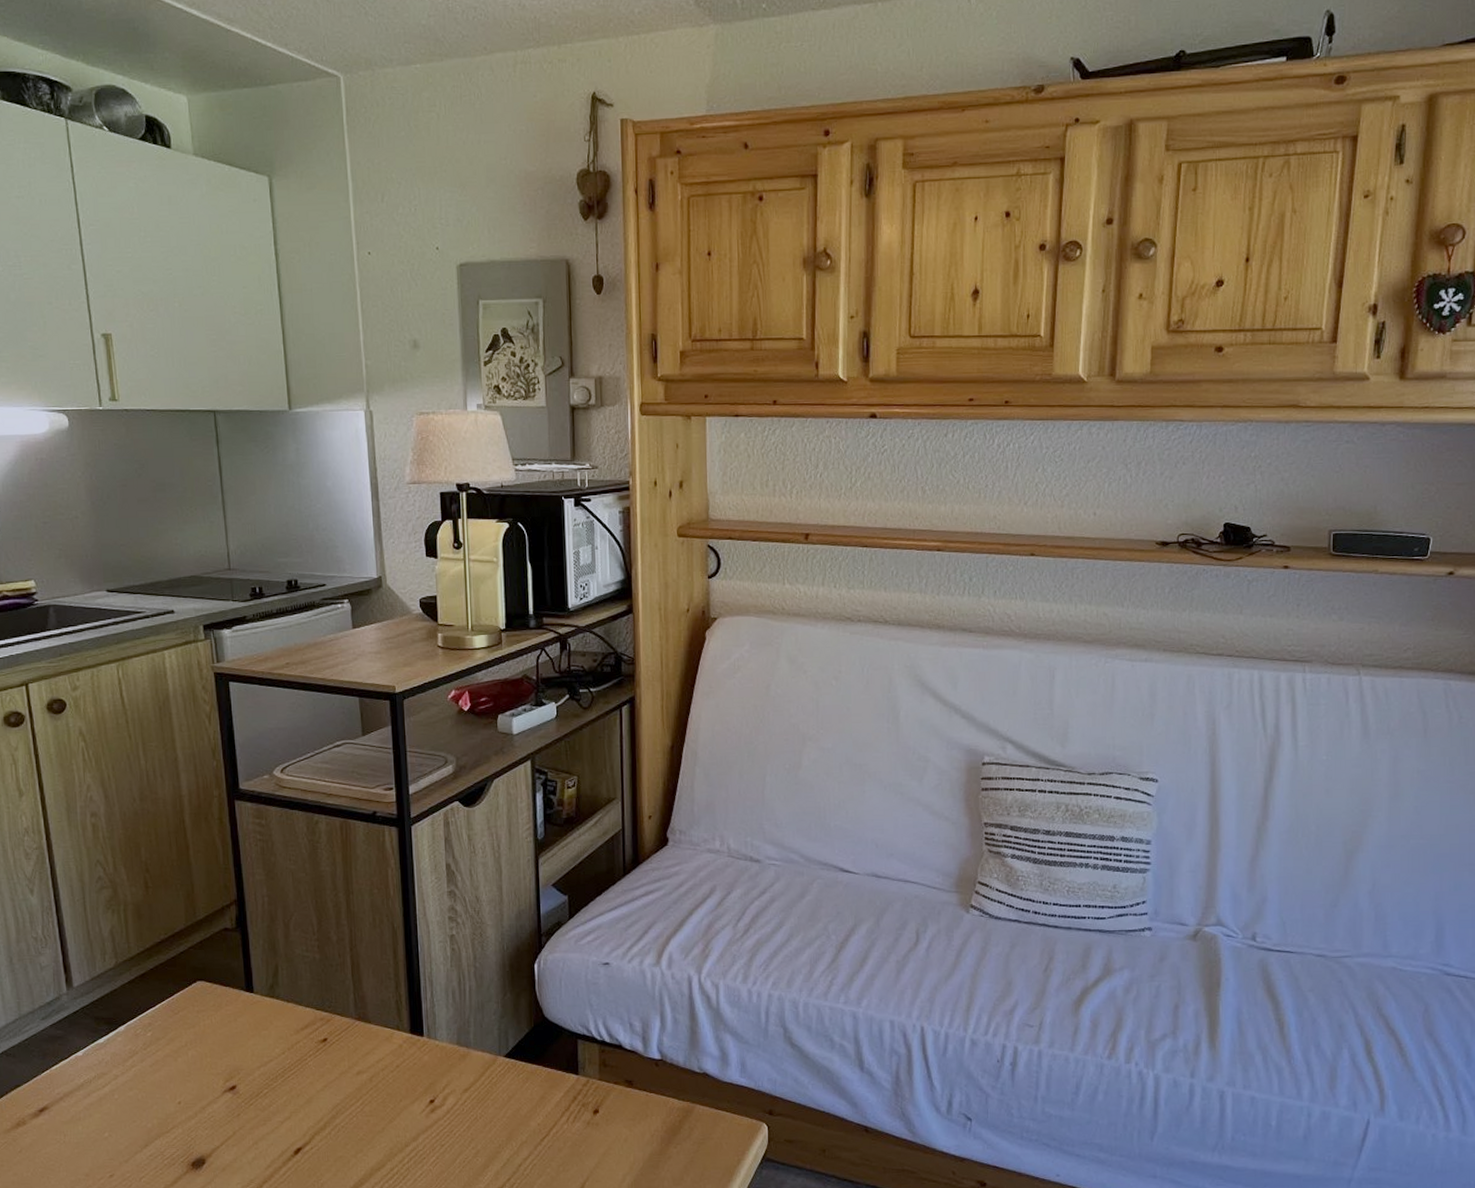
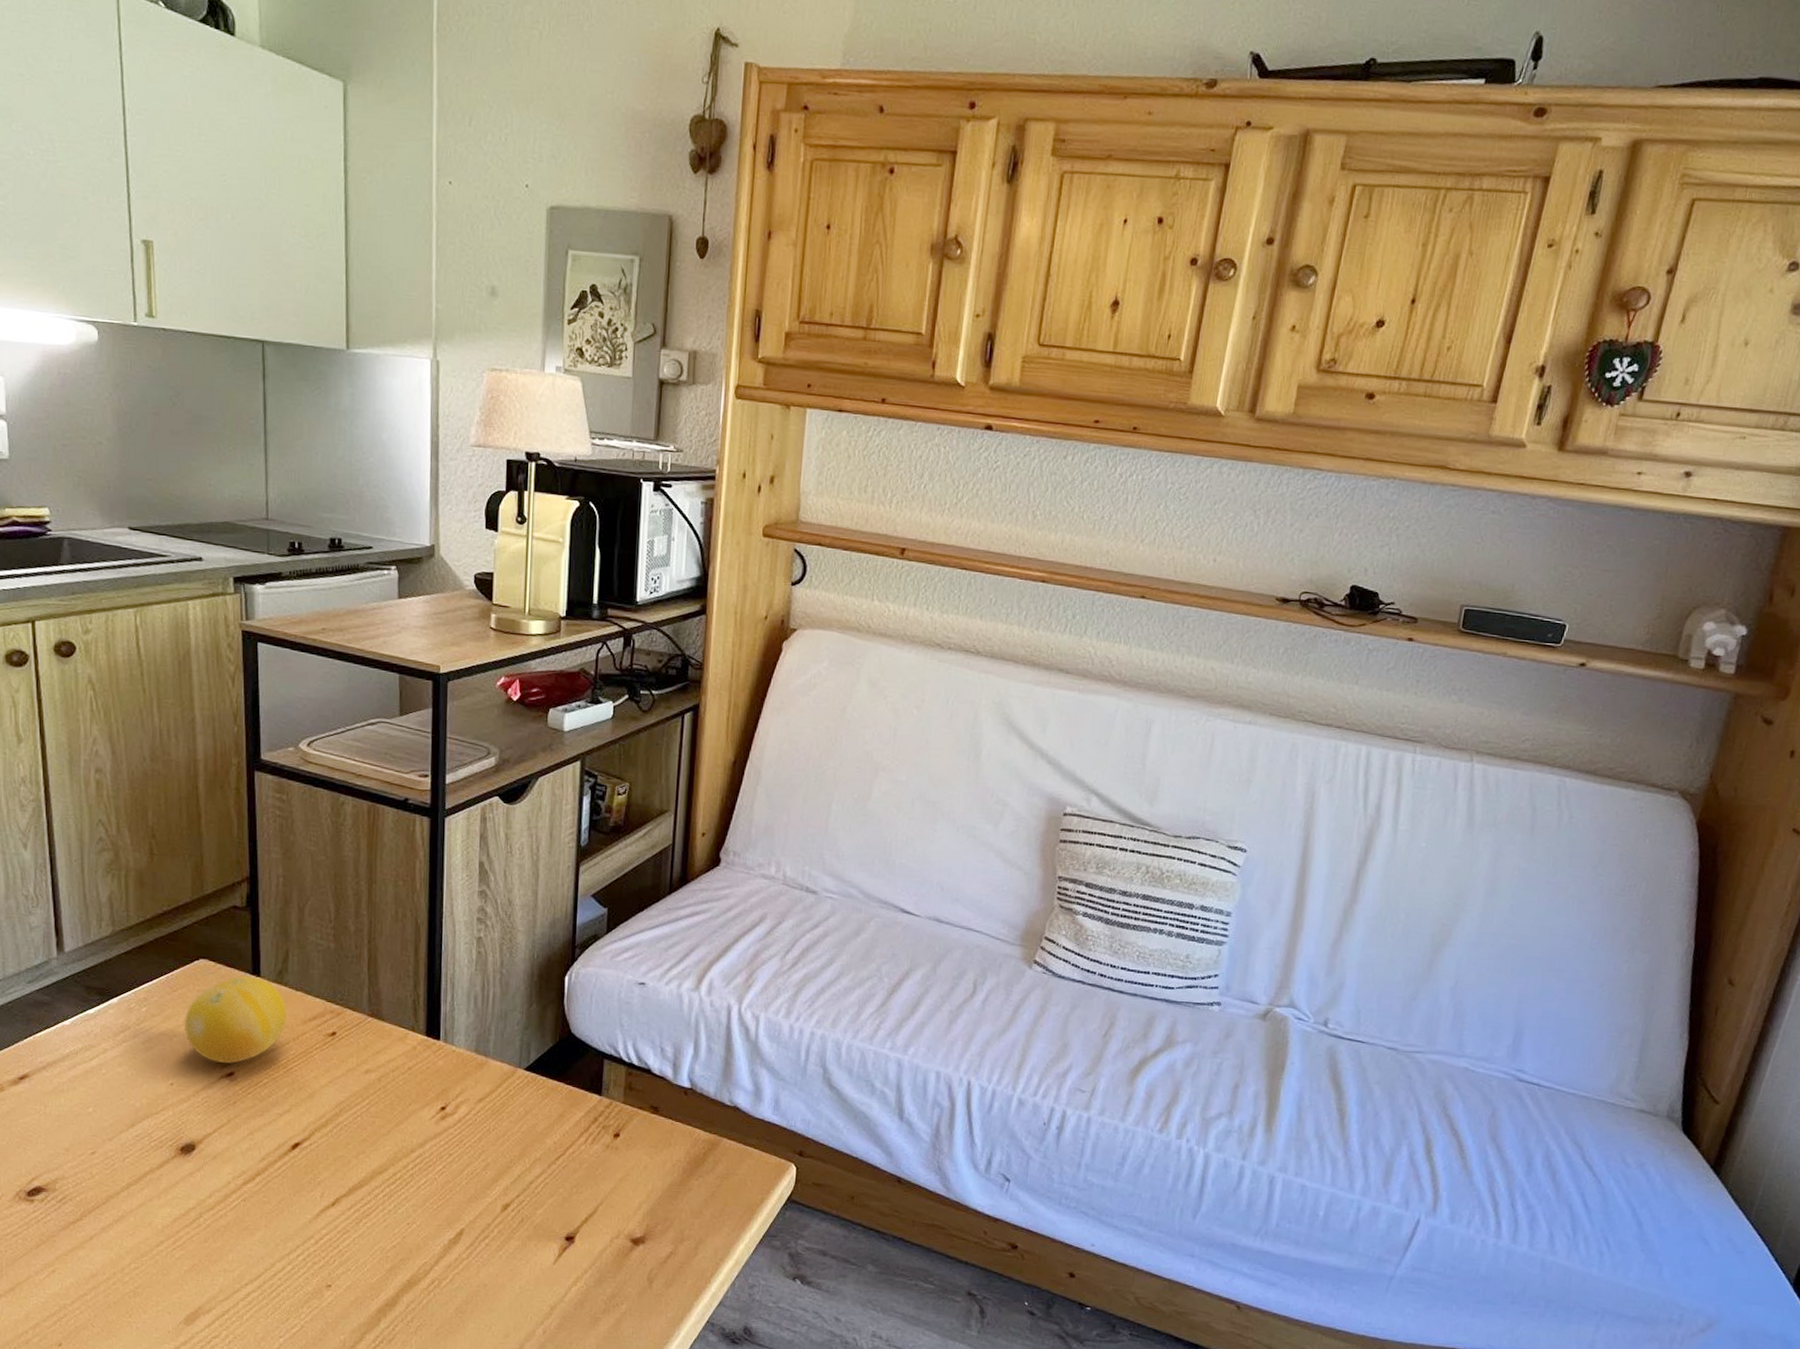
fruit: none [187,992,281,1078] -> present [183,975,287,1064]

